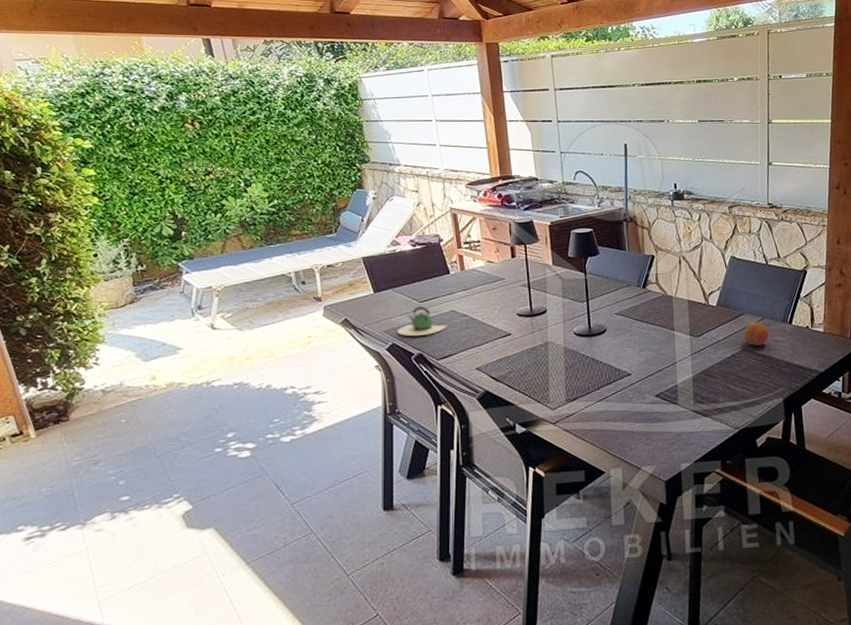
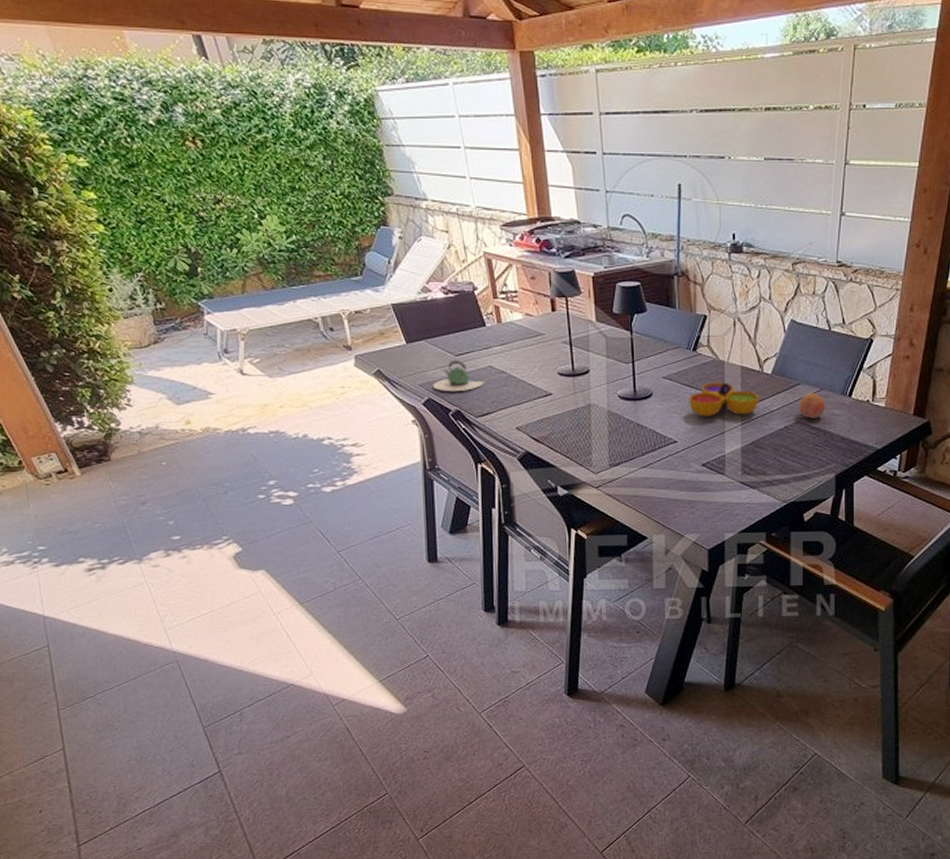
decorative bowl: none [640,315,707,349] -> present [689,382,760,417]

